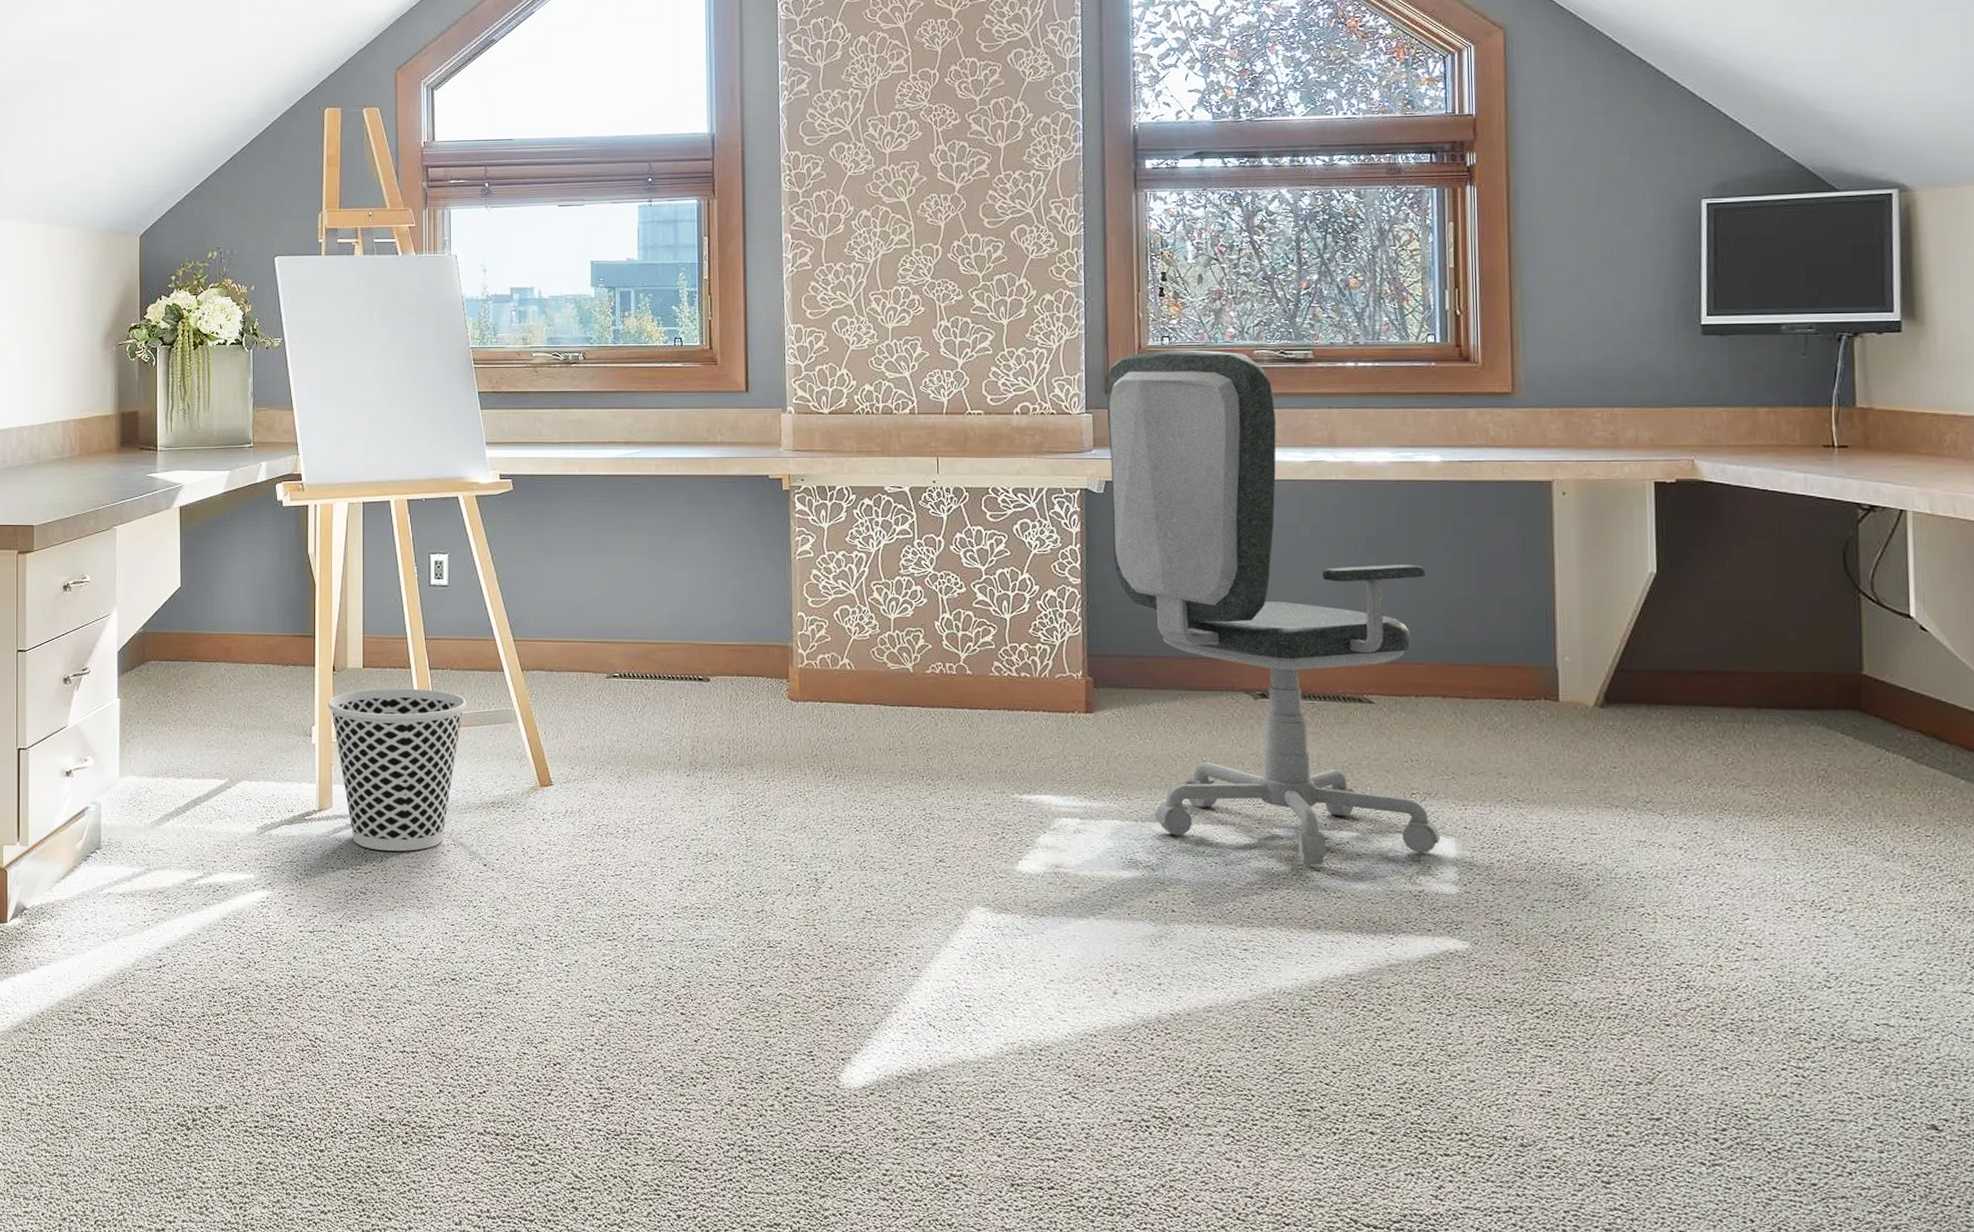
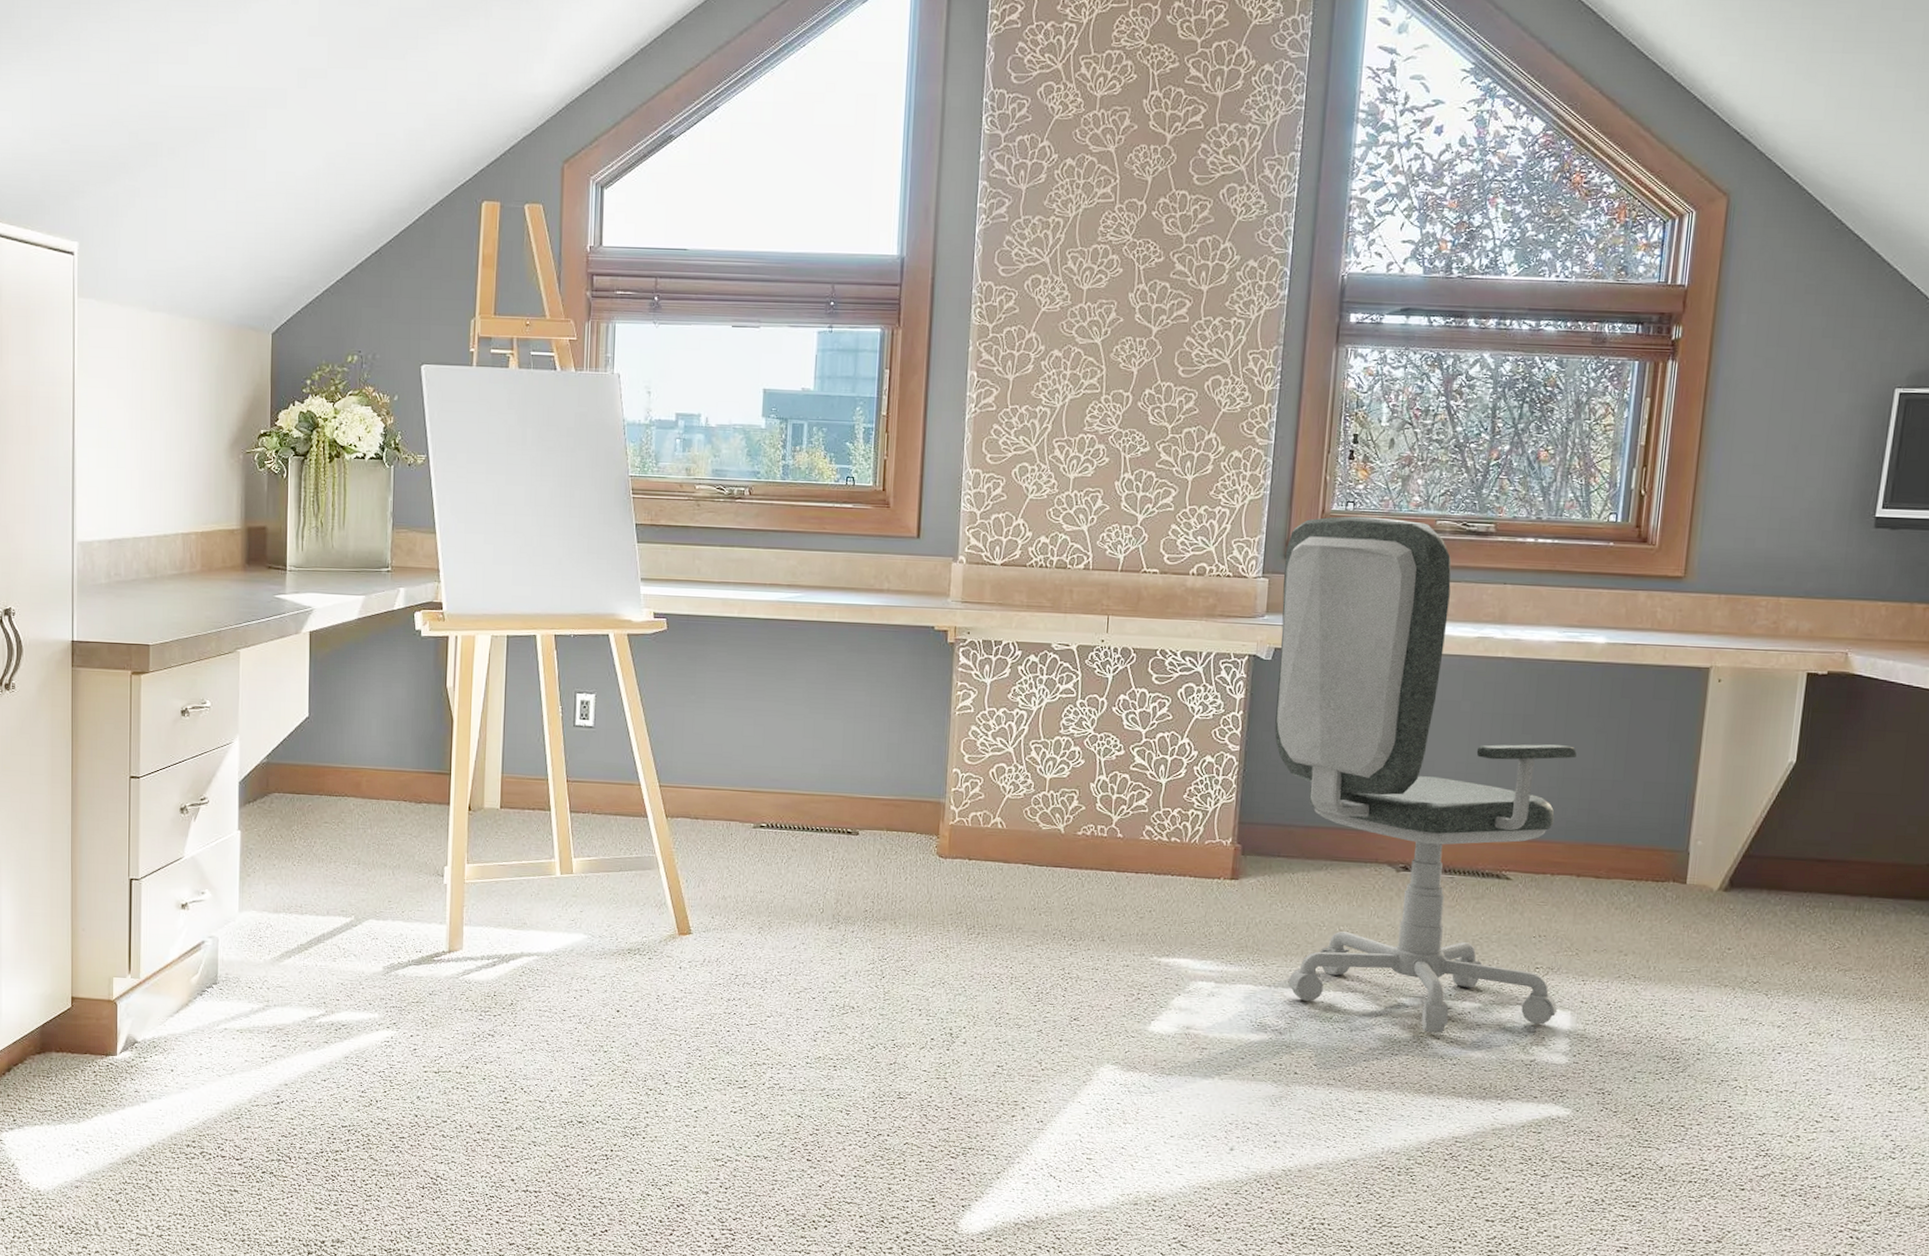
wastebasket: present [328,688,466,851] -> none [462,830,607,995]

